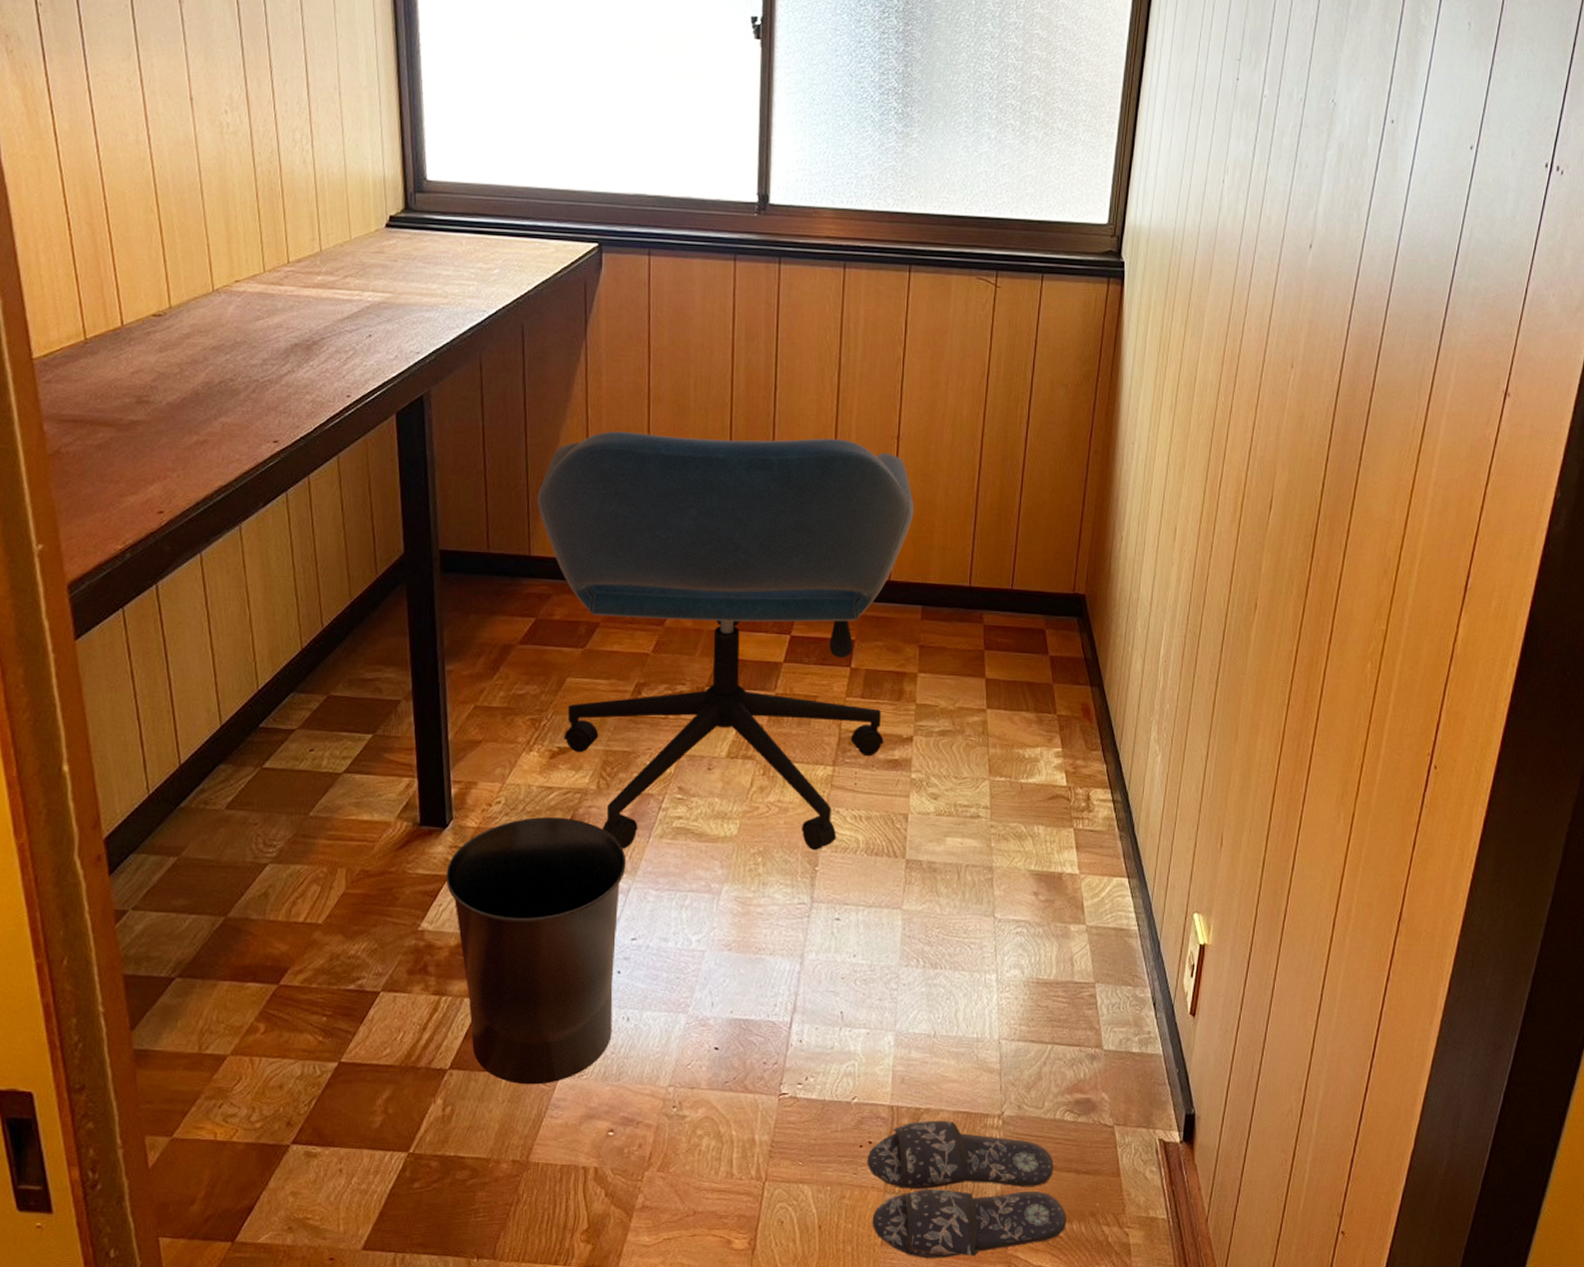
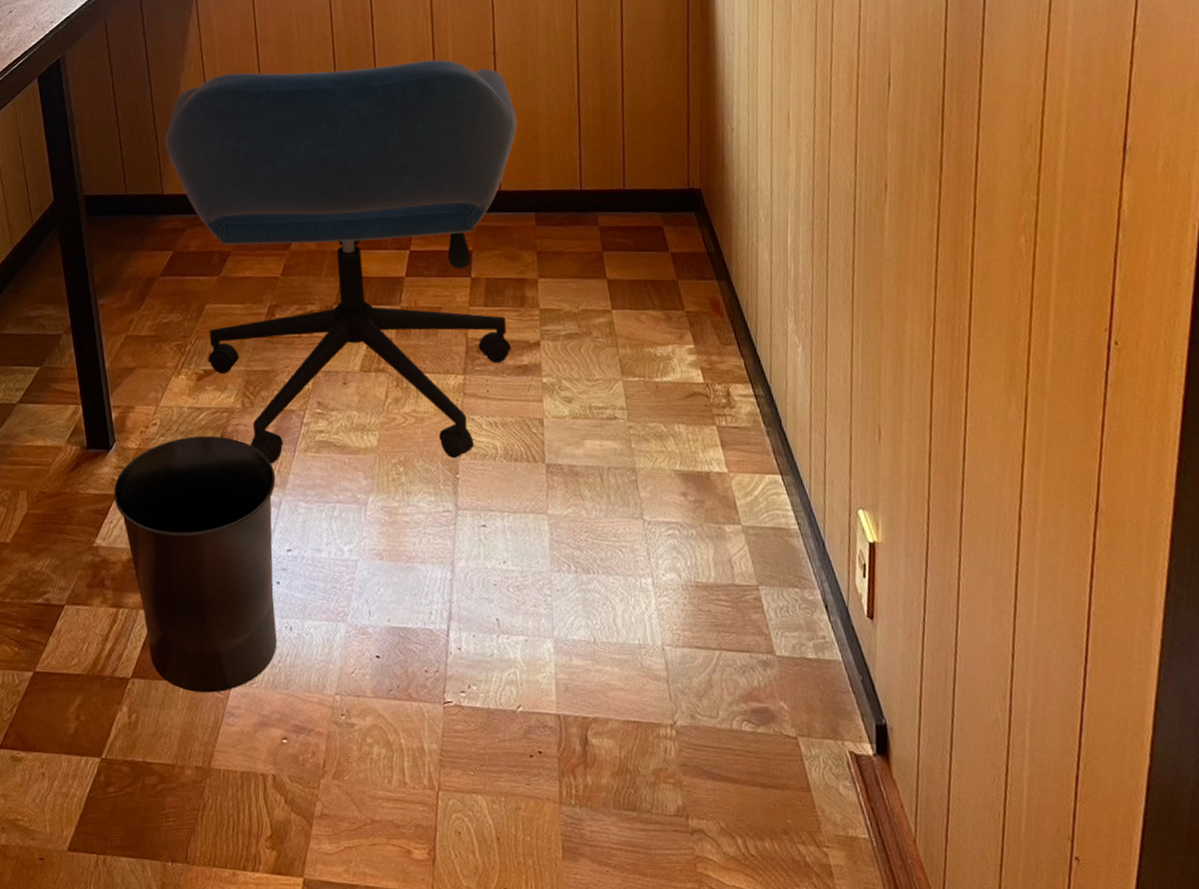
slippers: present [867,1120,1066,1259] -> none [539,730,758,875]

